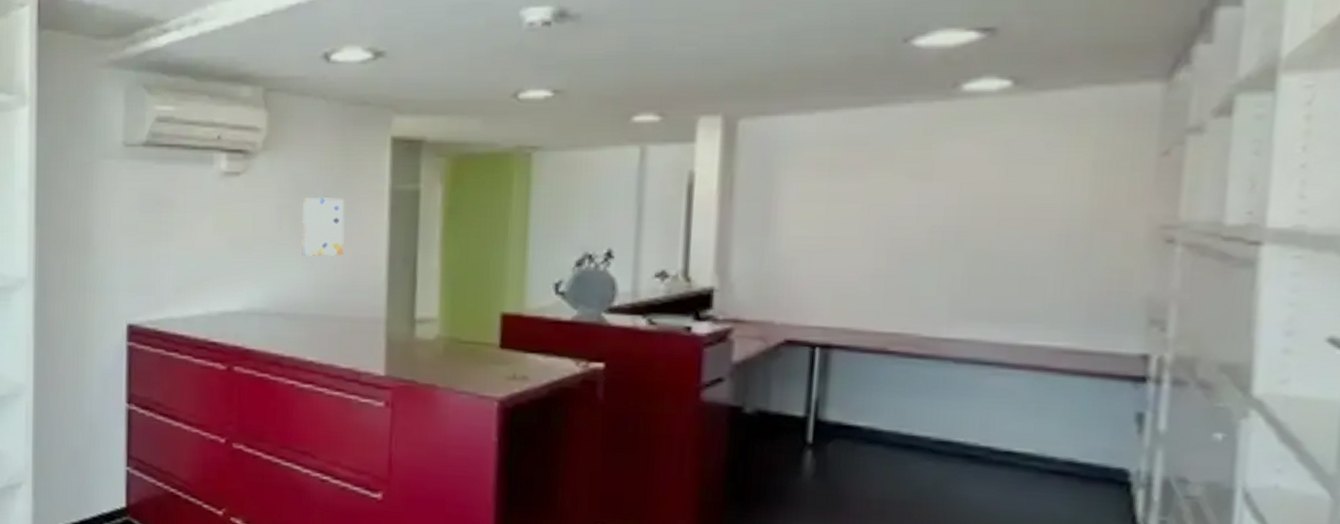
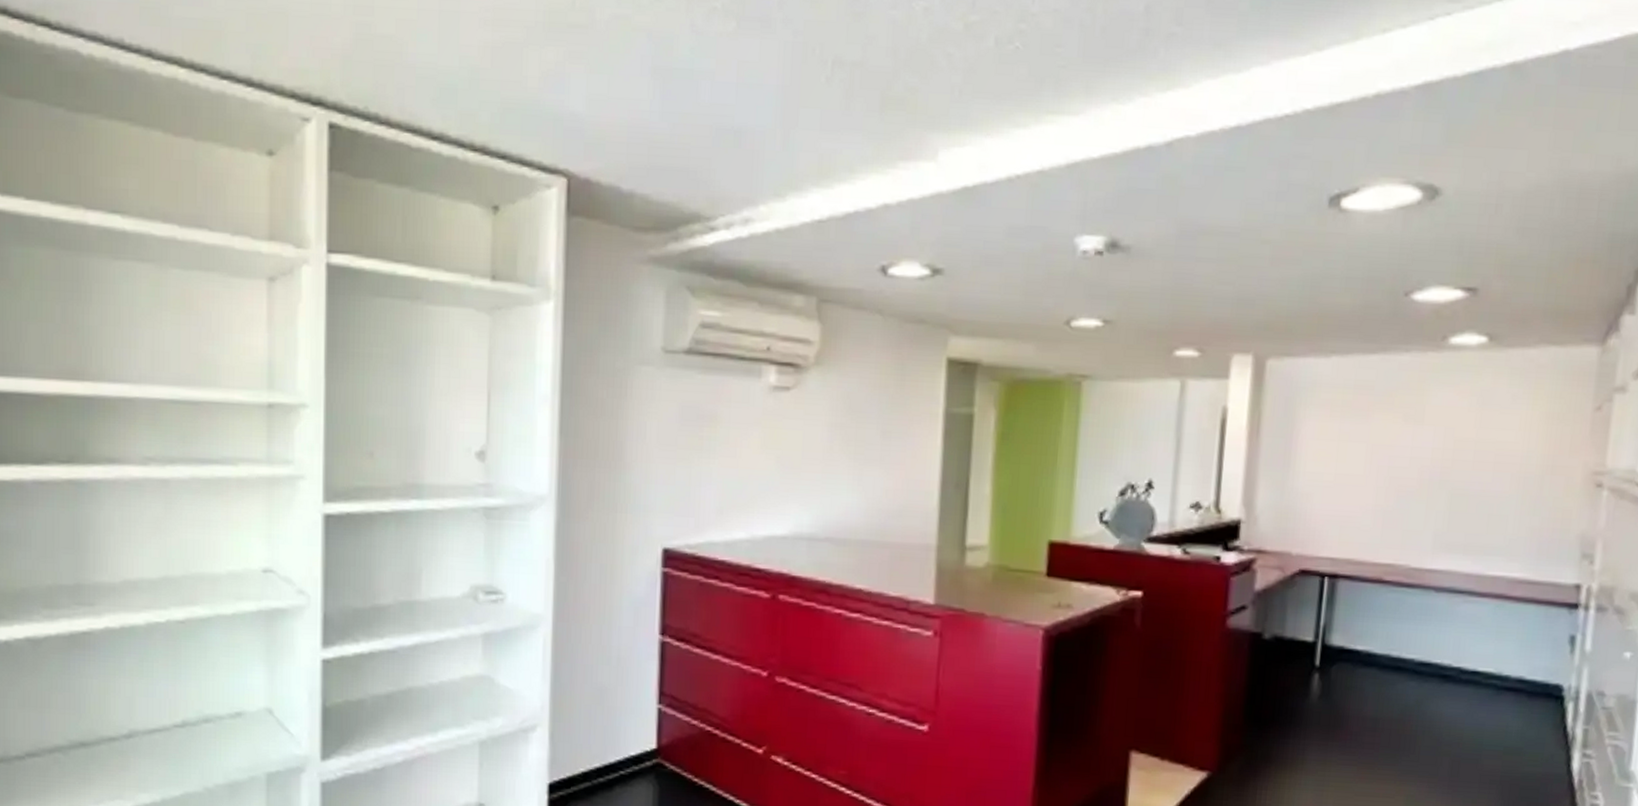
wall art: present [301,197,345,257] -> none [852,417,899,480]

